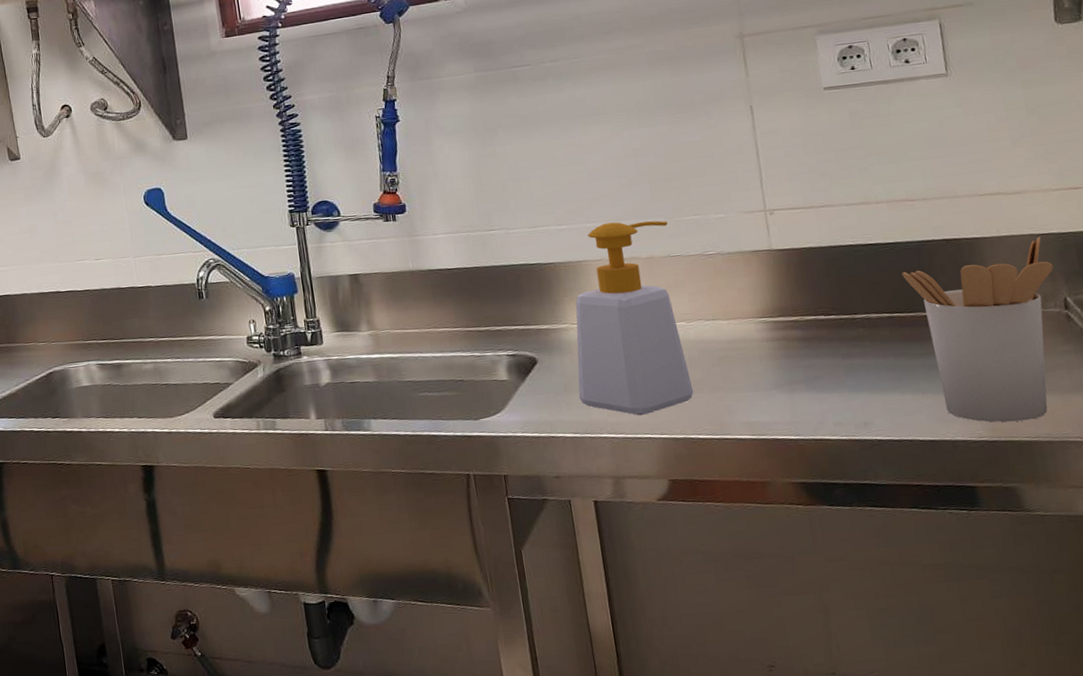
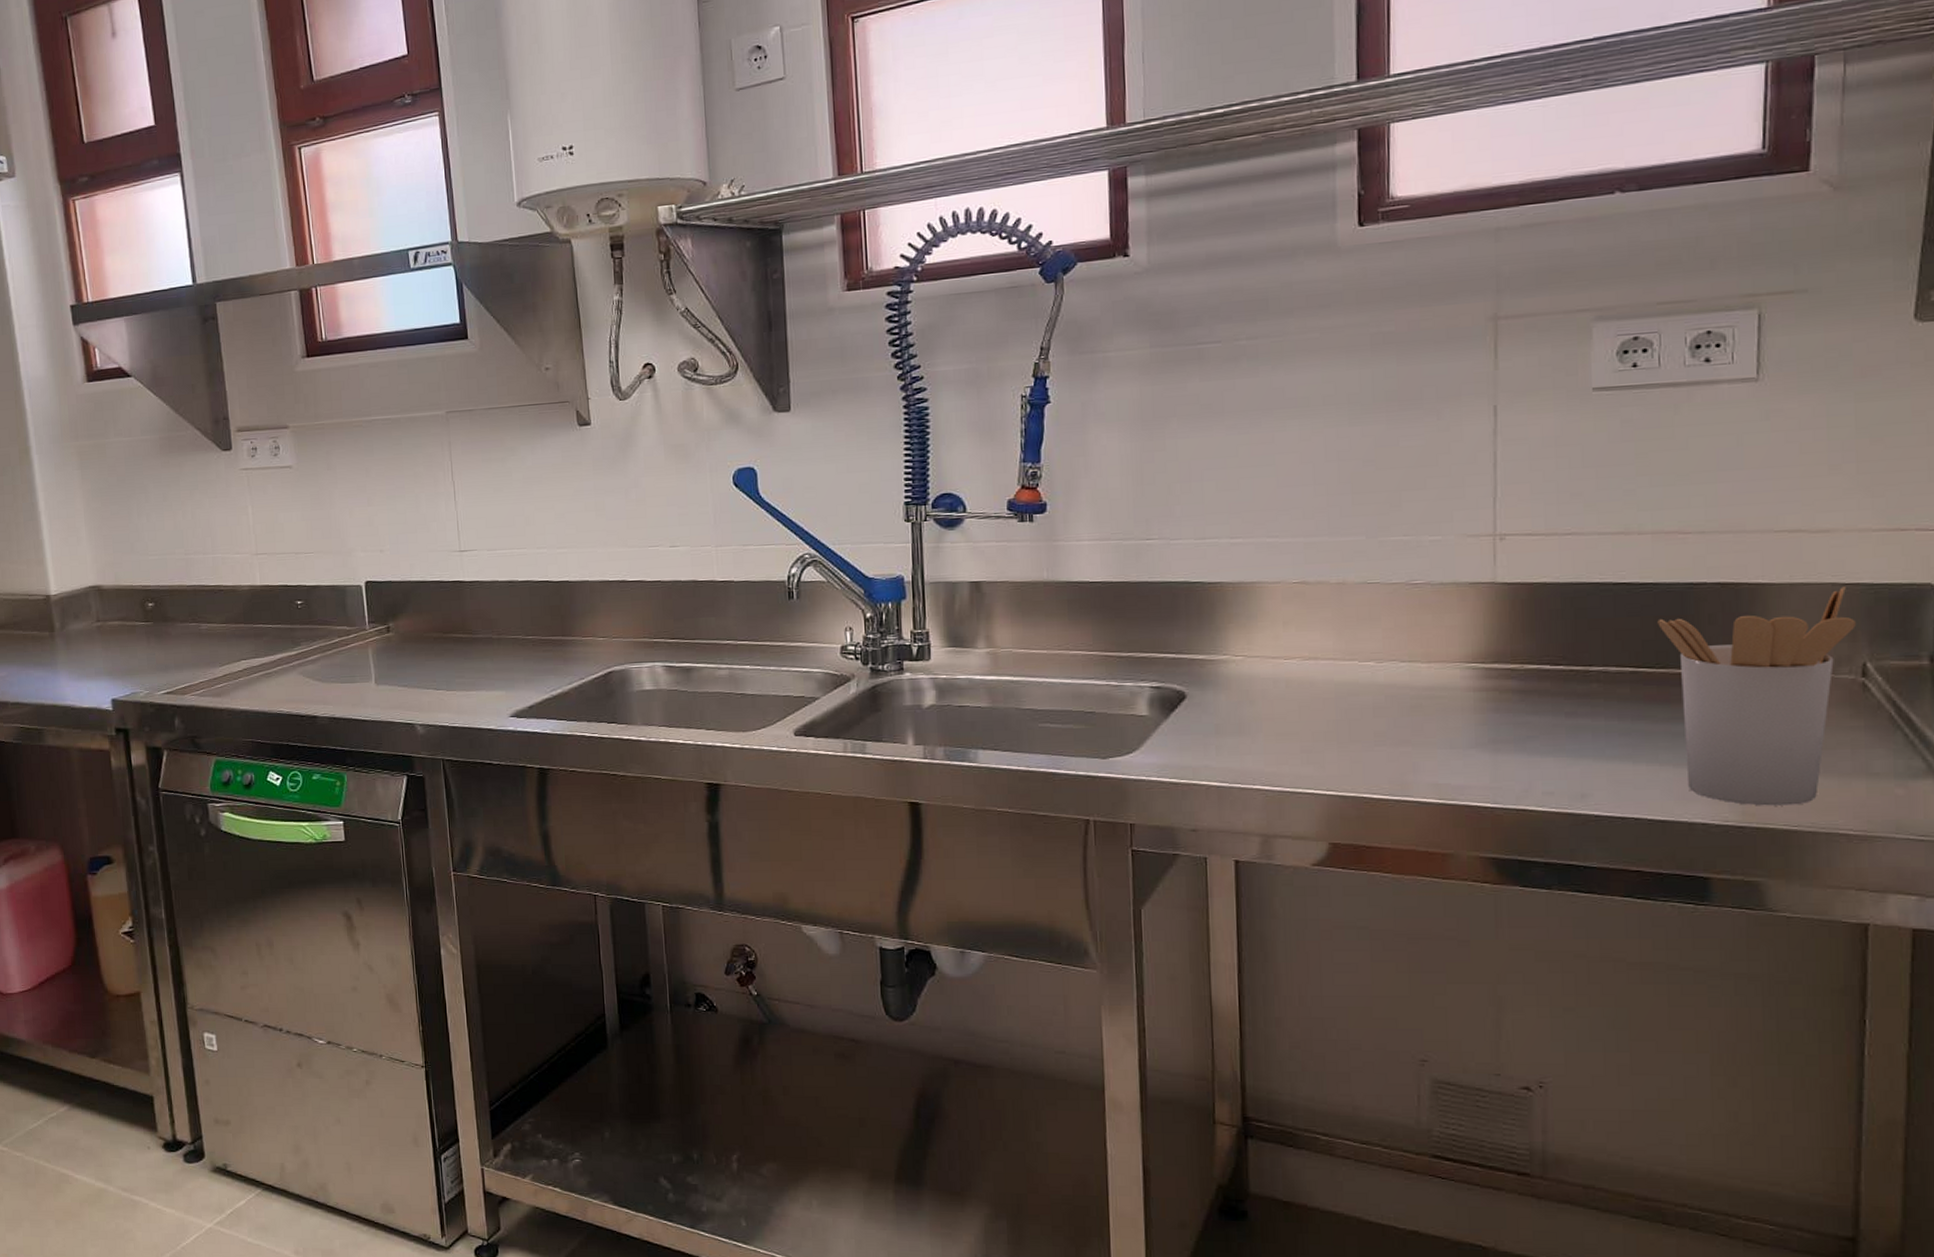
soap bottle: present [575,220,694,416] -> none [1231,538,1374,768]

